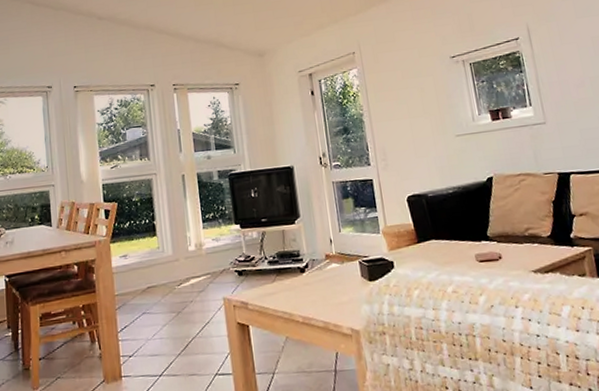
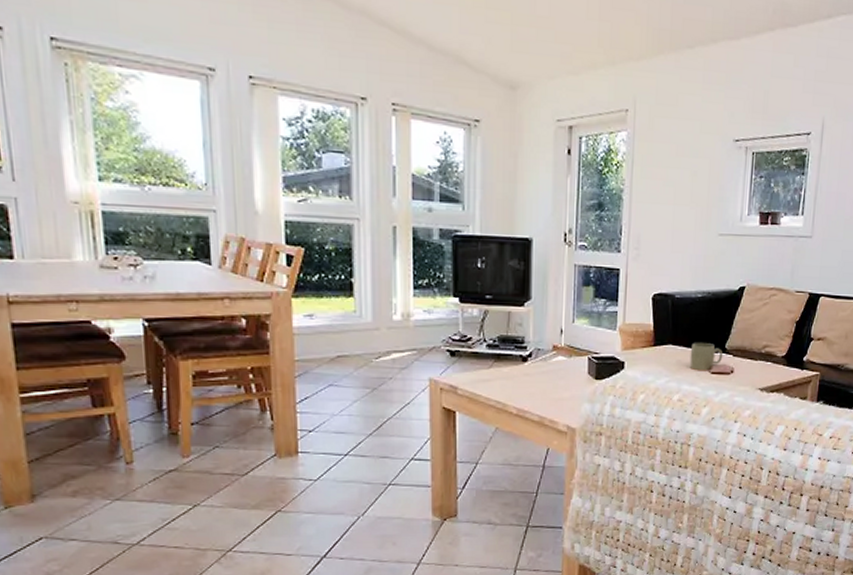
mug: none [453,233,488,262] -> present [689,342,723,371]

